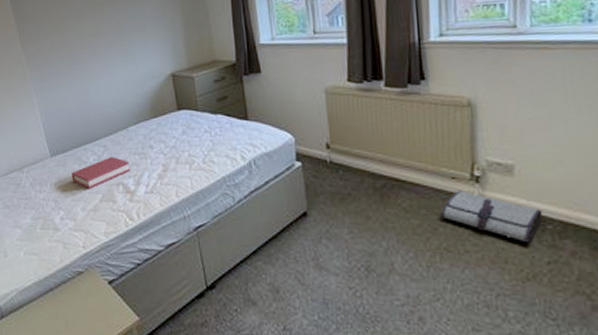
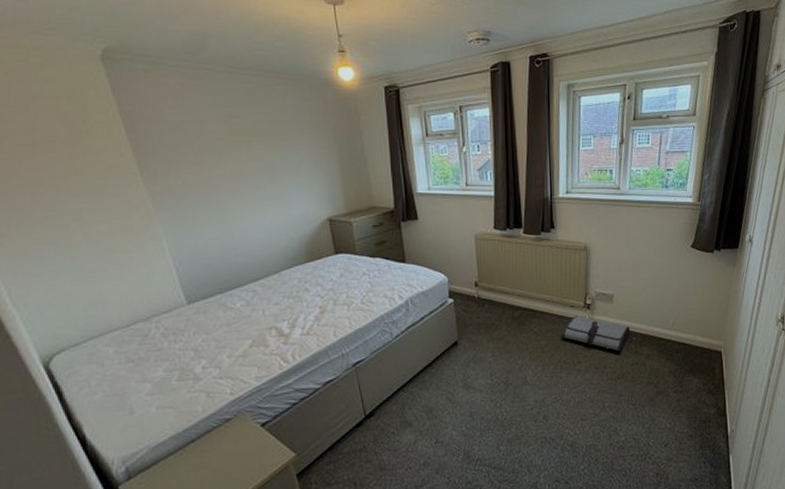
hardback book: present [71,157,130,189] -> none [214,301,284,335]

